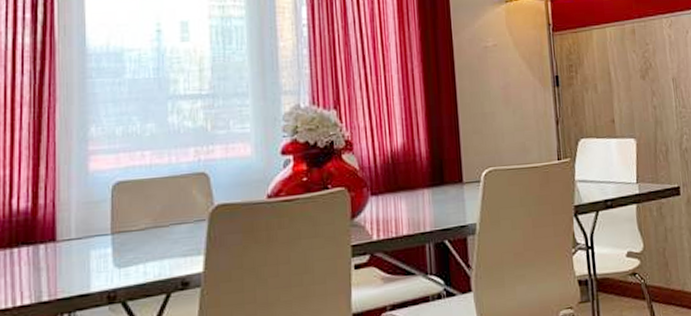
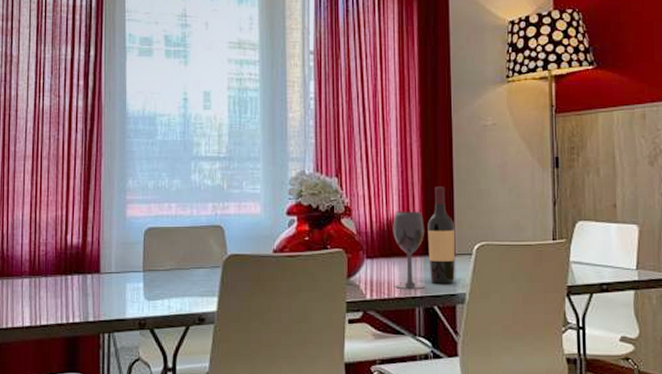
wine glass: none [397,140,434,226] -> present [392,211,425,290]
wine bottle: none [434,112,465,217] -> present [428,186,456,285]

